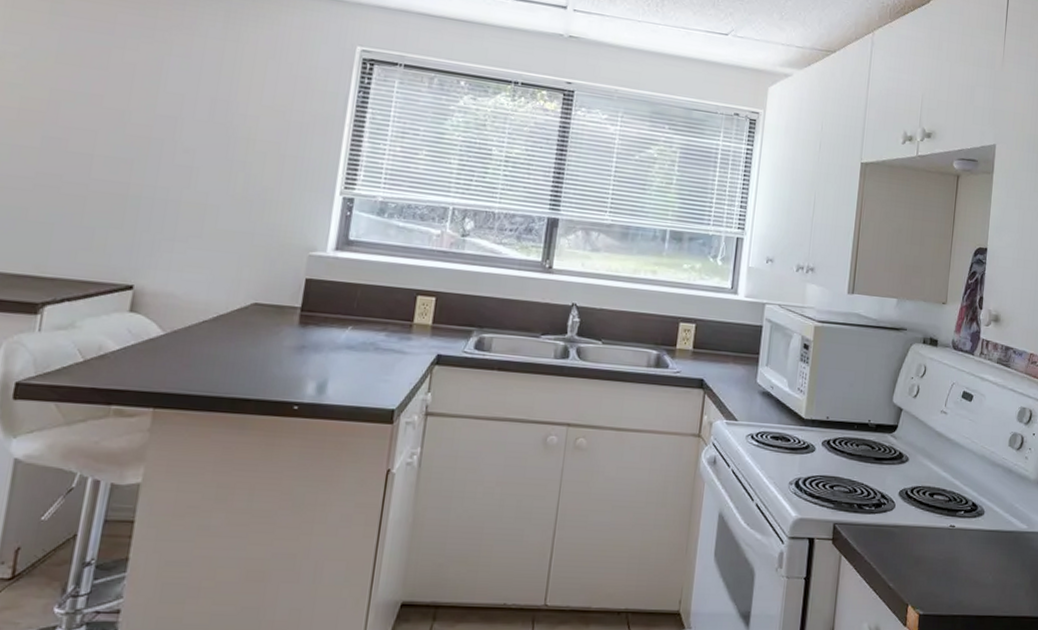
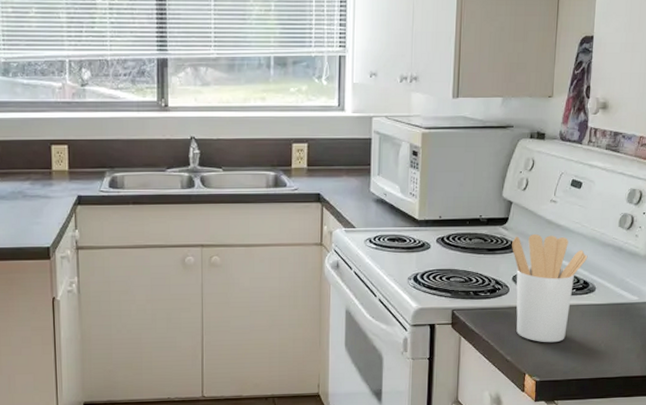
utensil holder: none [900,445,977,571] -> present [512,233,588,343]

